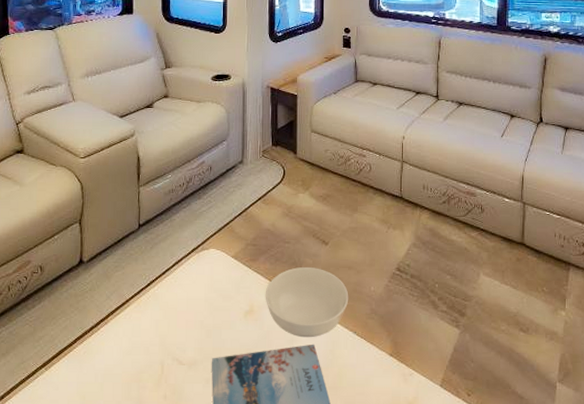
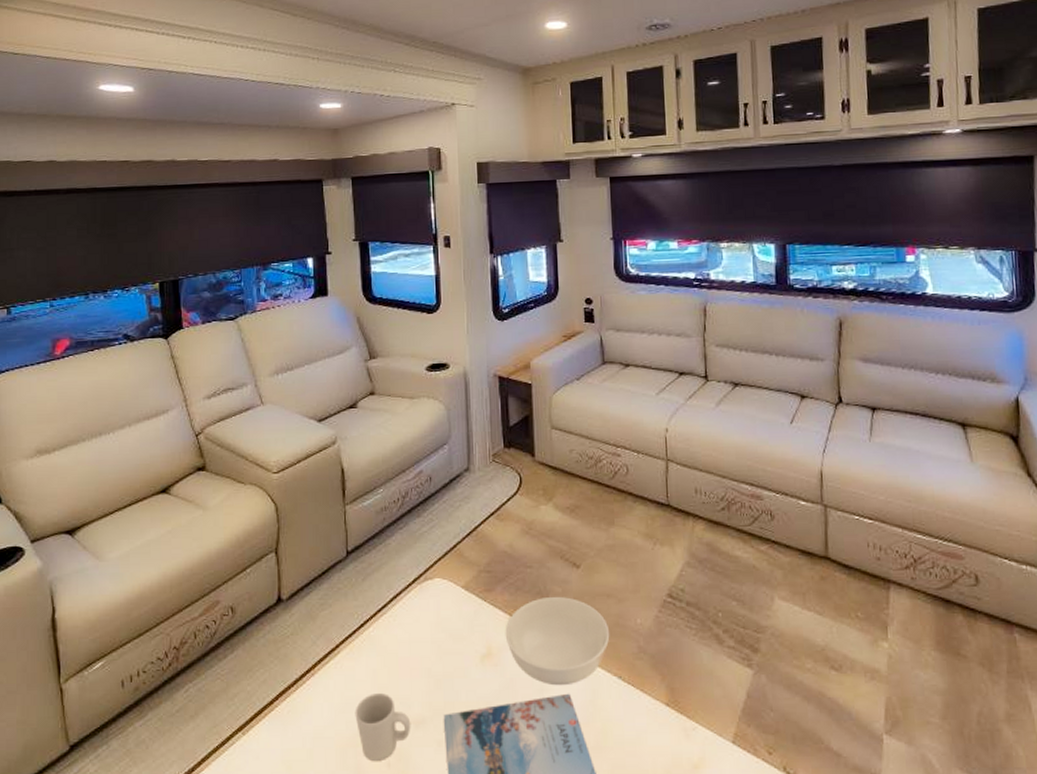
mug: none [139,340,185,394] -> present [355,693,411,761]

